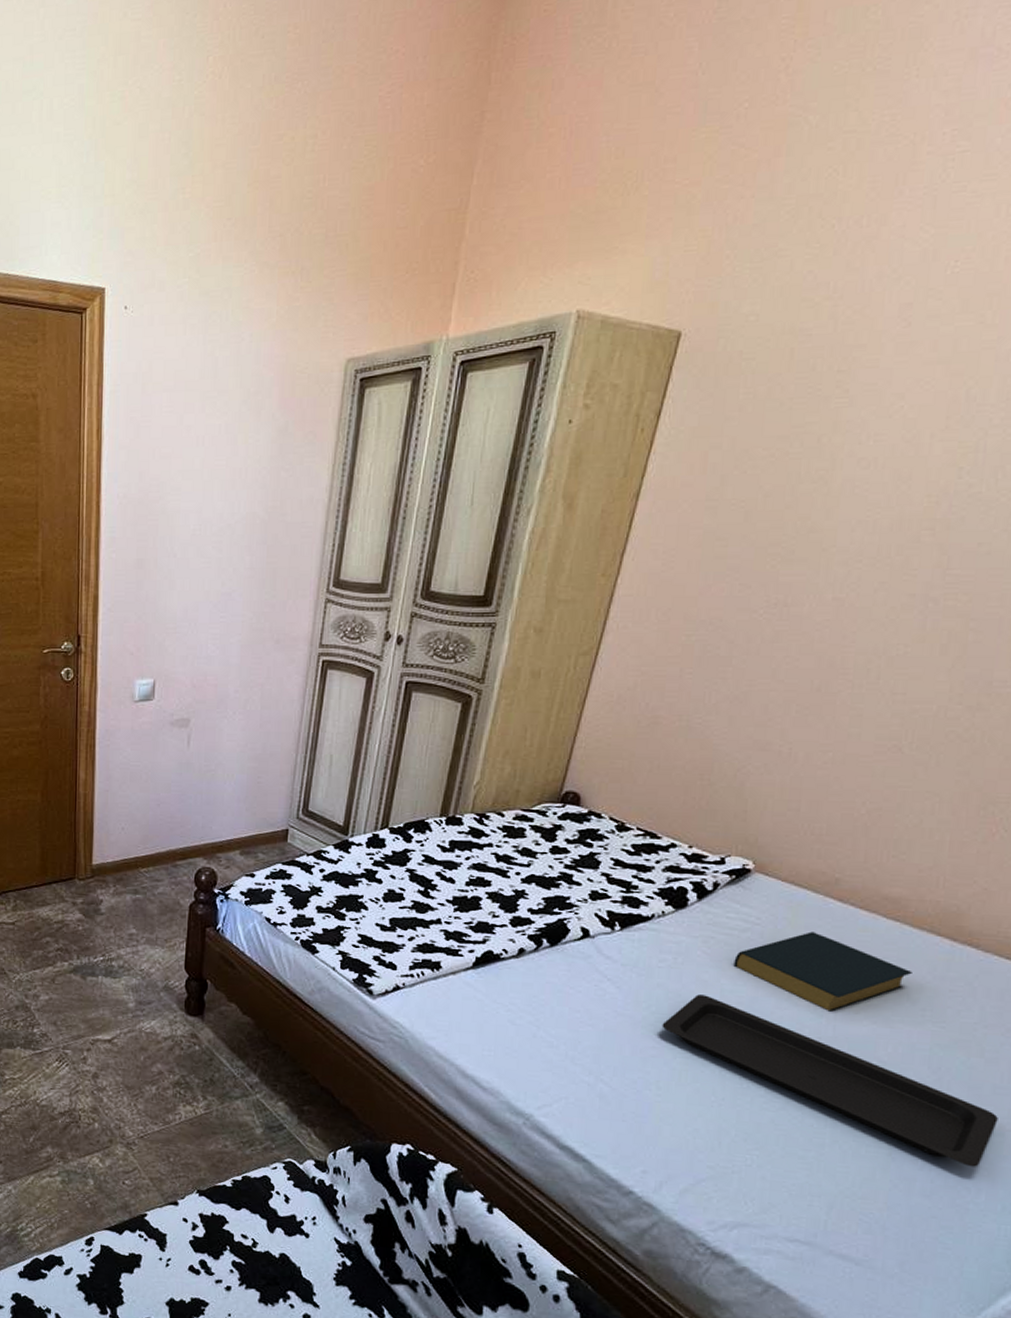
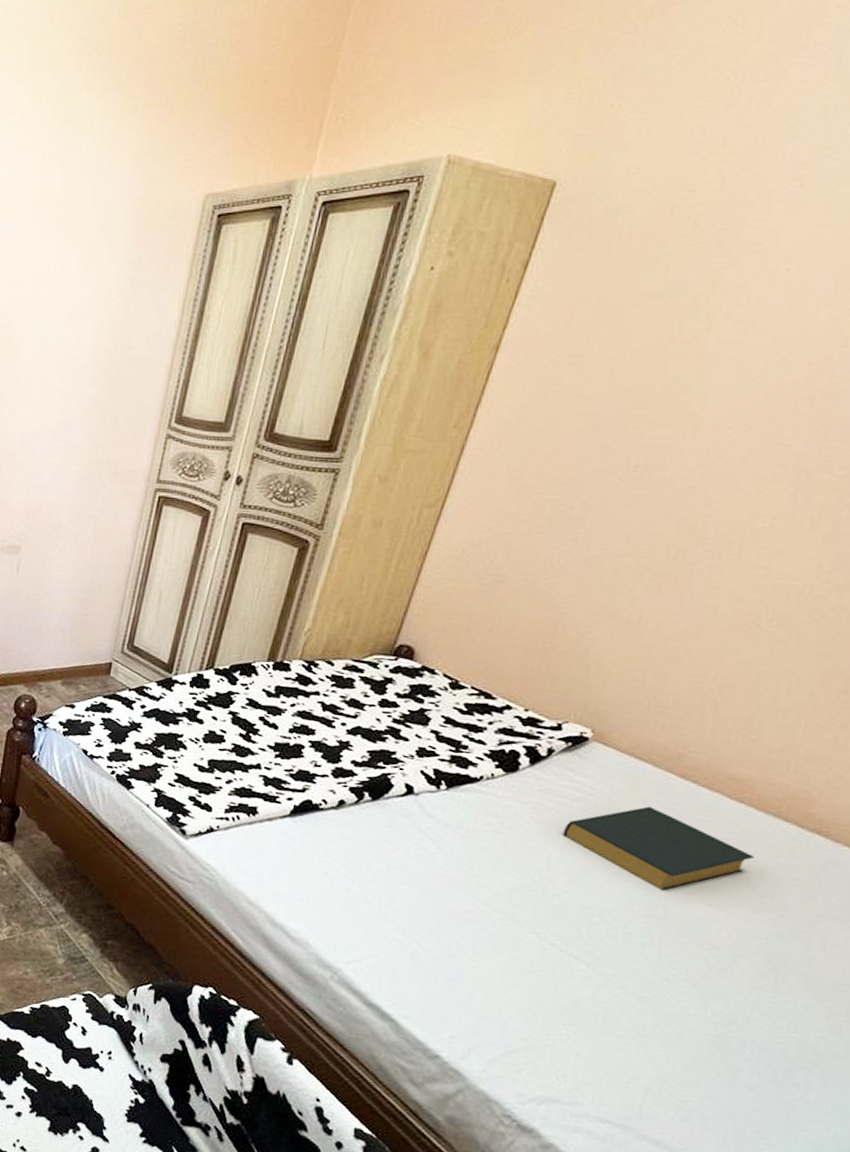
serving tray: present [662,994,998,1167] -> none [482,861,836,1064]

